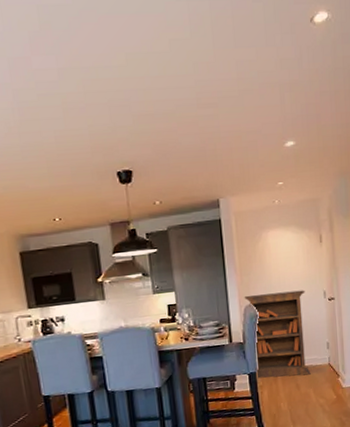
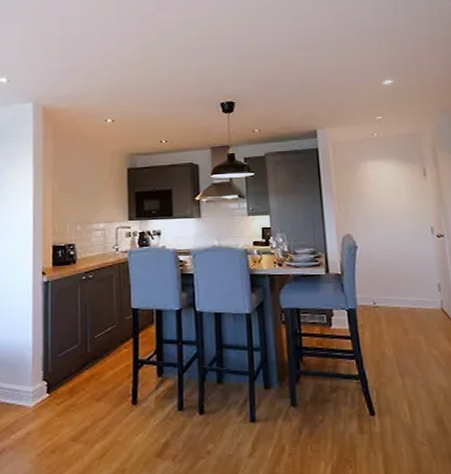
bookcase: present [244,290,311,379] -> none [342,223,420,319]

